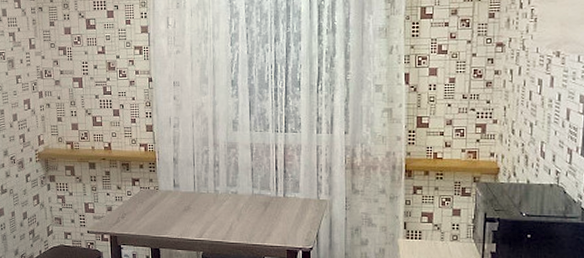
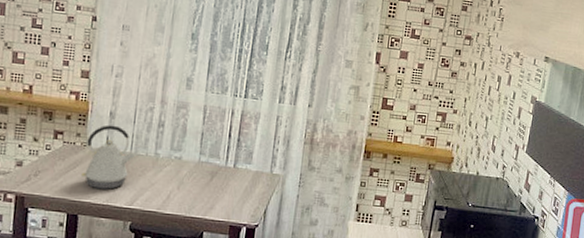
kettle: none [157,169,199,225] -> present [80,125,136,190]

